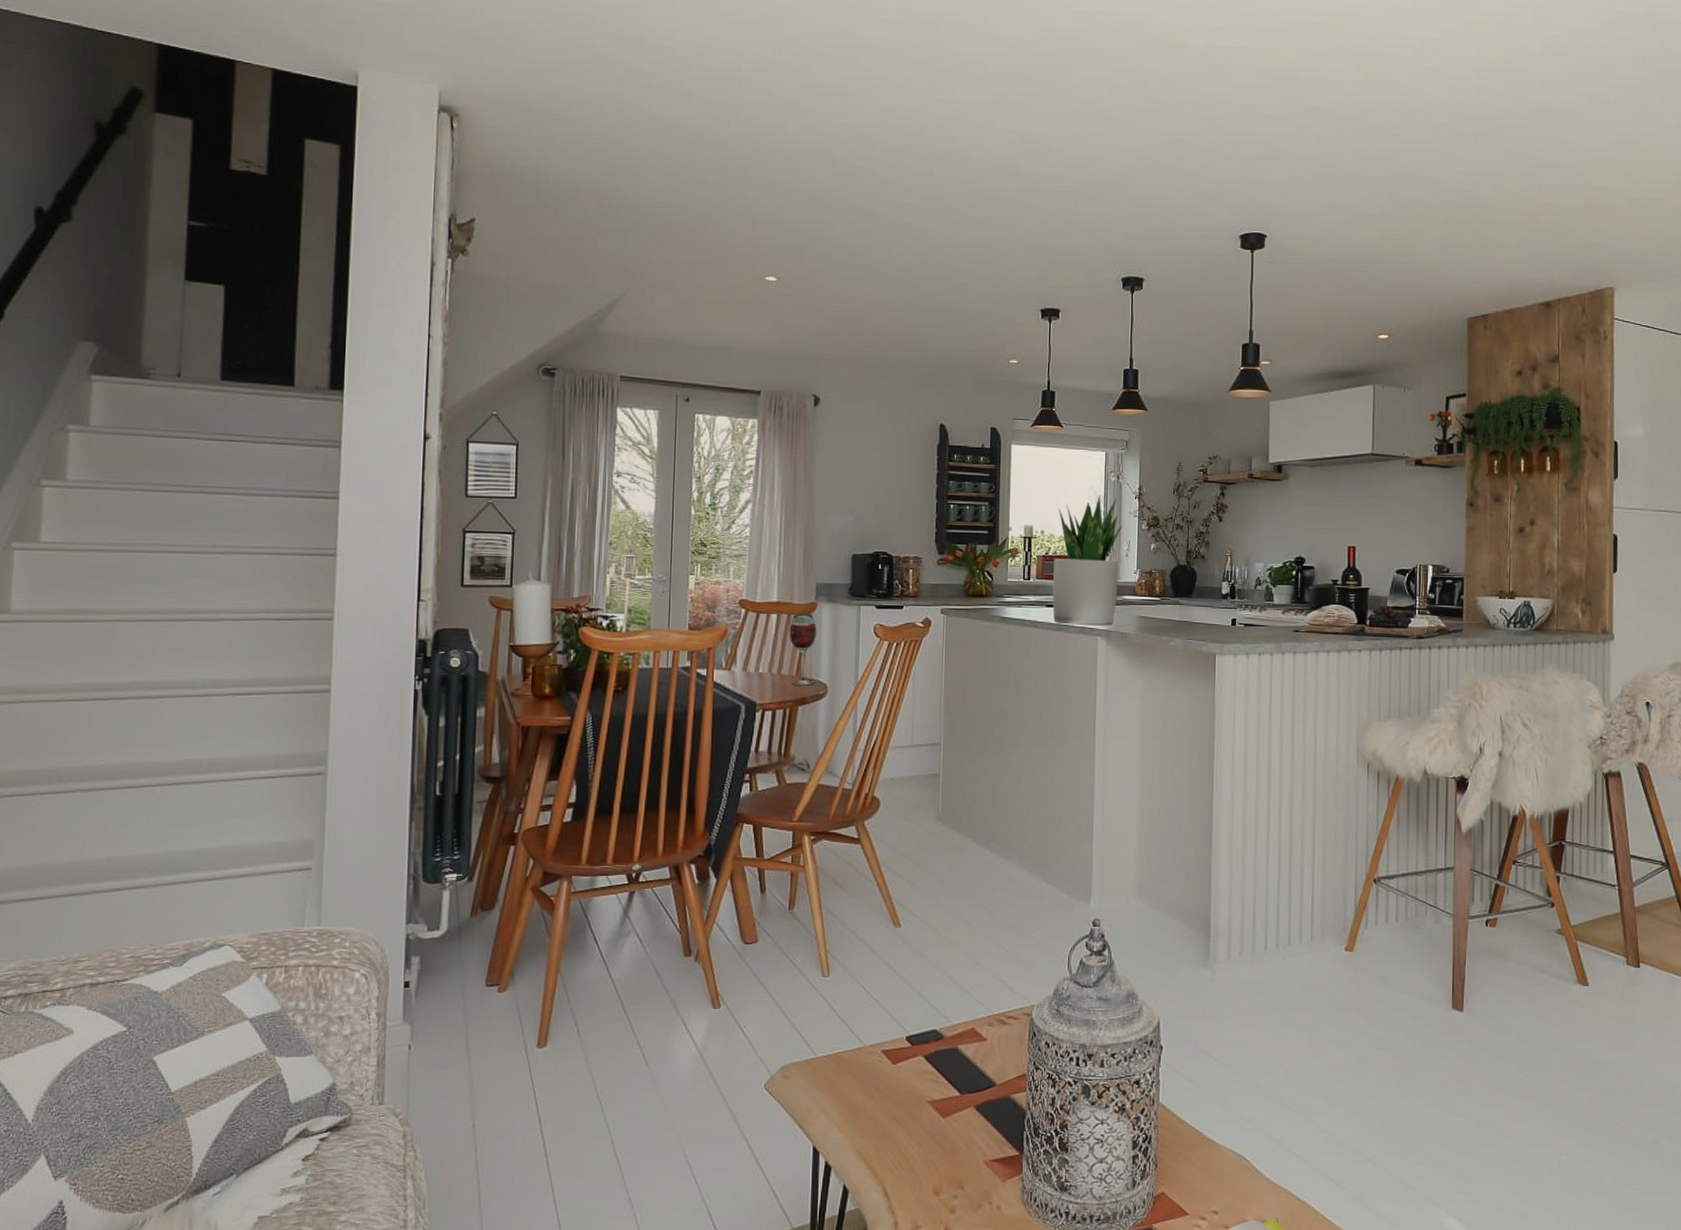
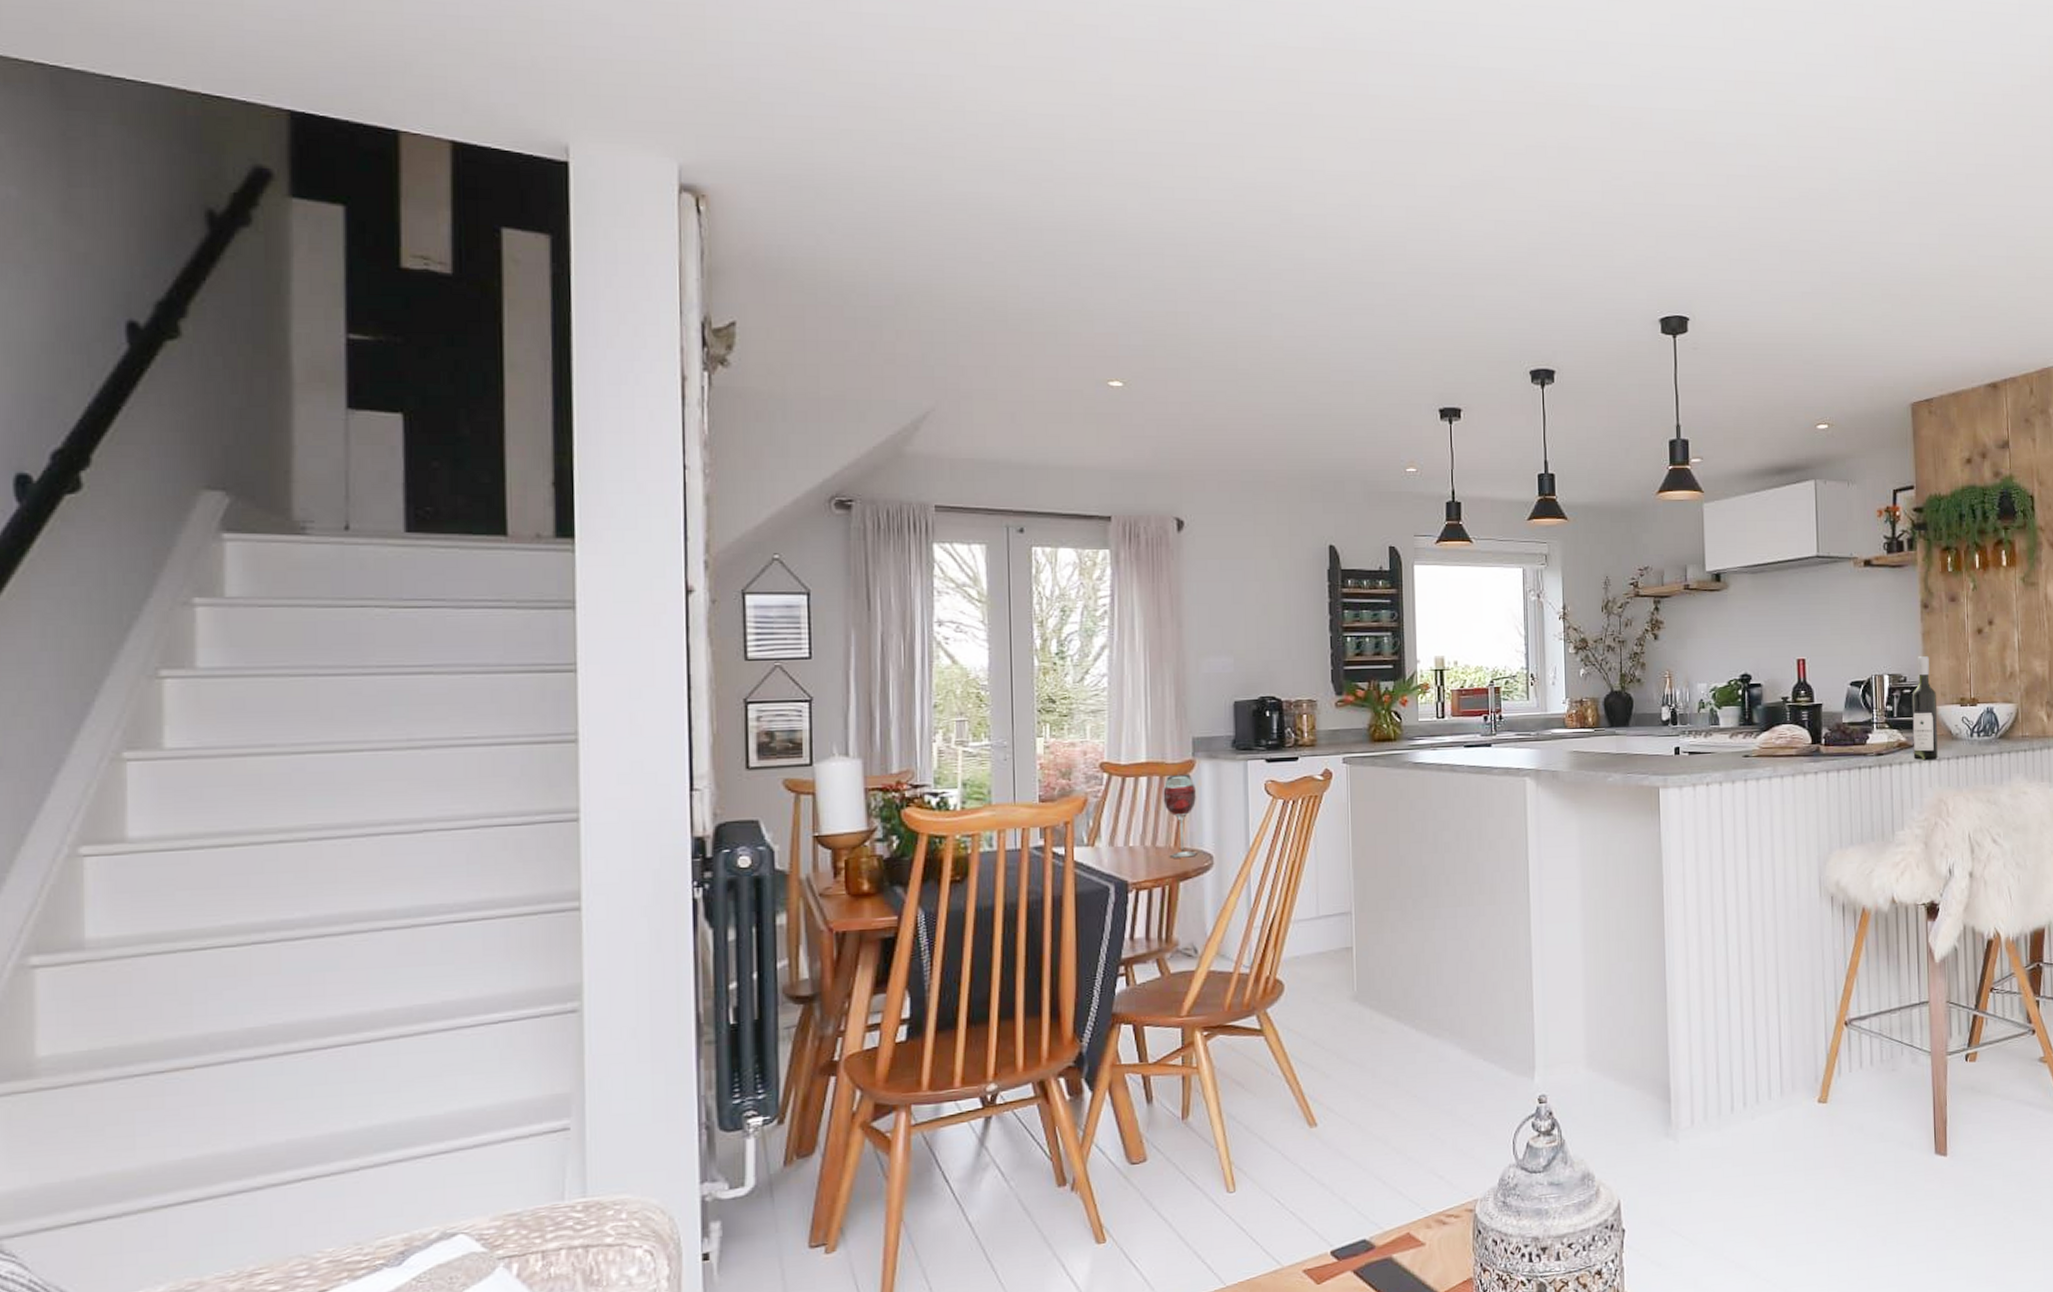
planter: present [1052,495,1123,626] -> none [1470,617,1548,766]
bottle: none [1452,549,1478,646] -> present [1912,655,1938,761]

